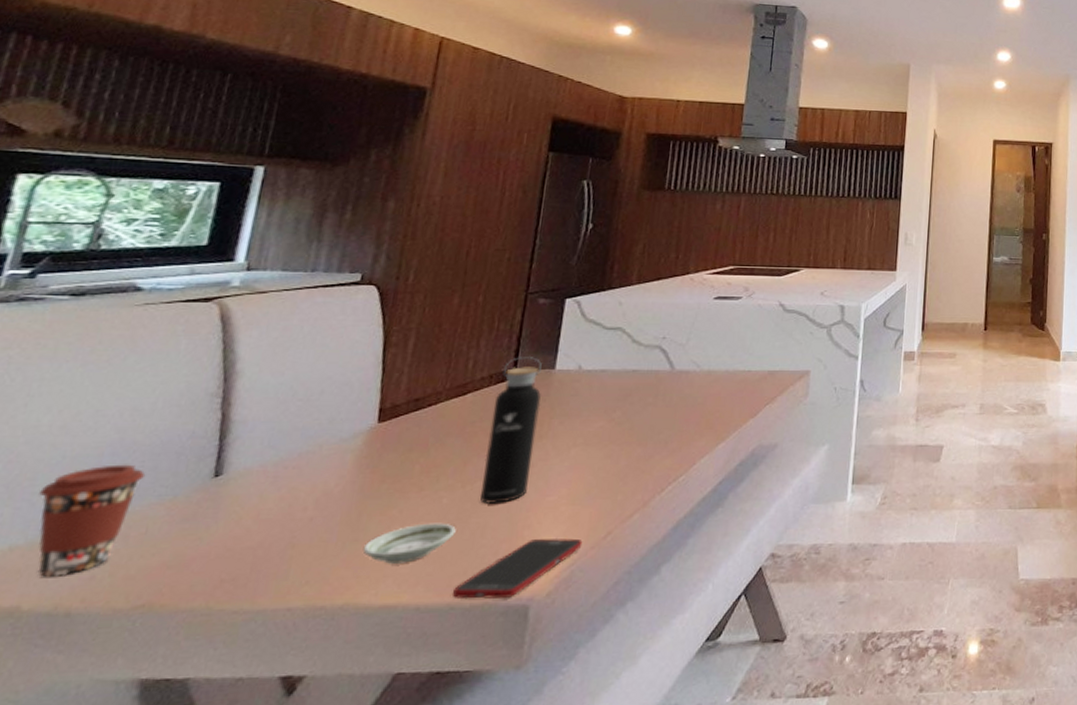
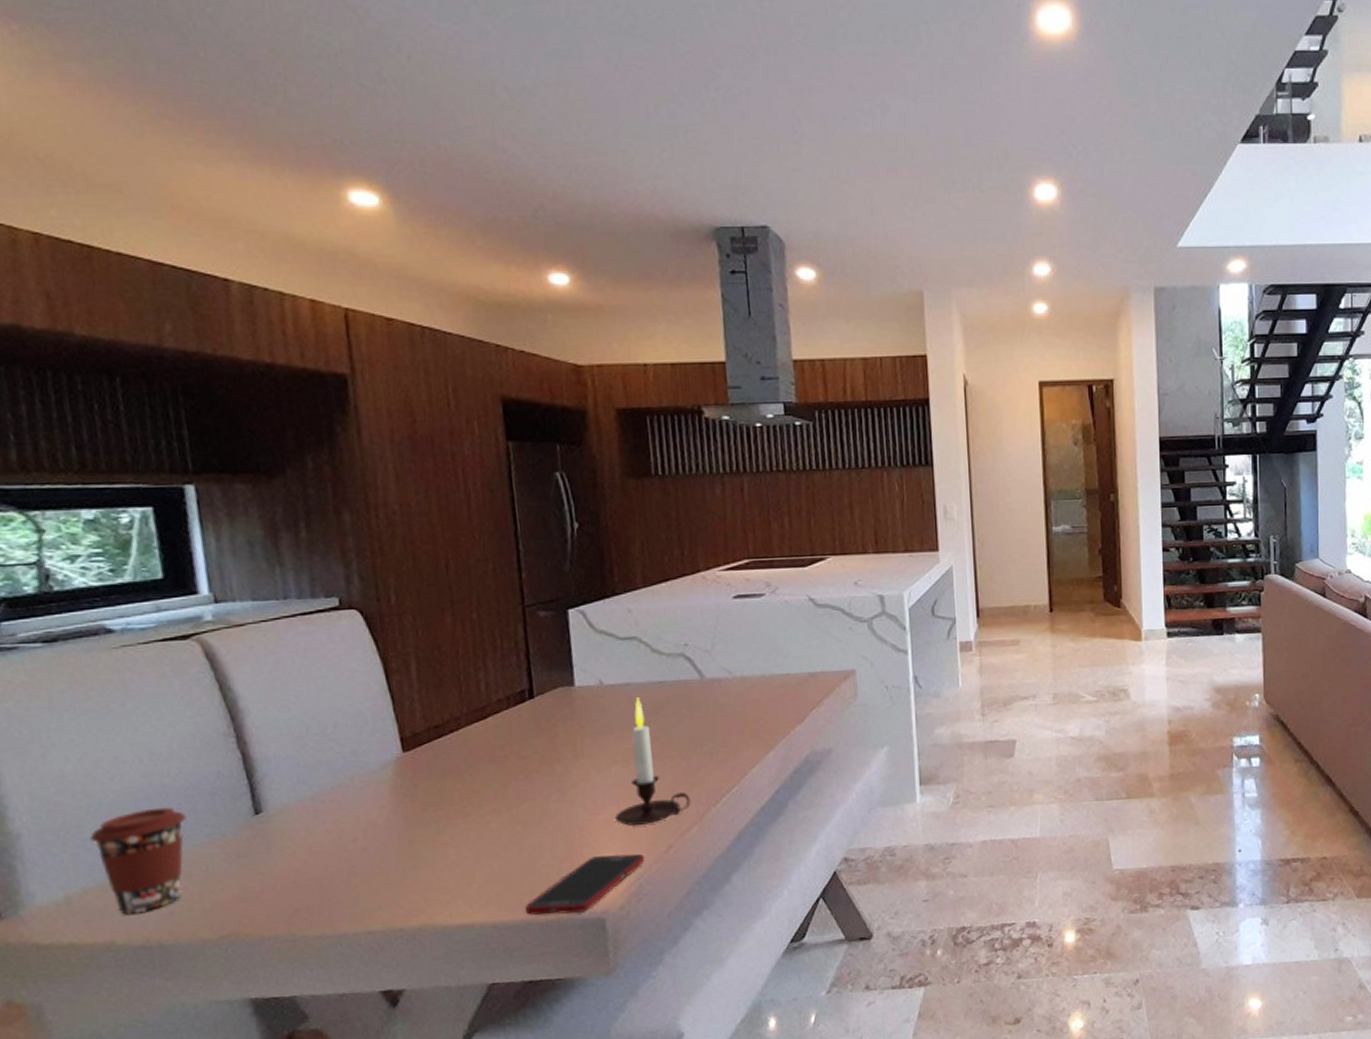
saucer: present [362,523,456,564] -> none [424,846,513,887]
water bottle: present [480,357,542,504] -> none [517,674,575,825]
candle: none [562,384,638,509] -> present [614,697,691,826]

